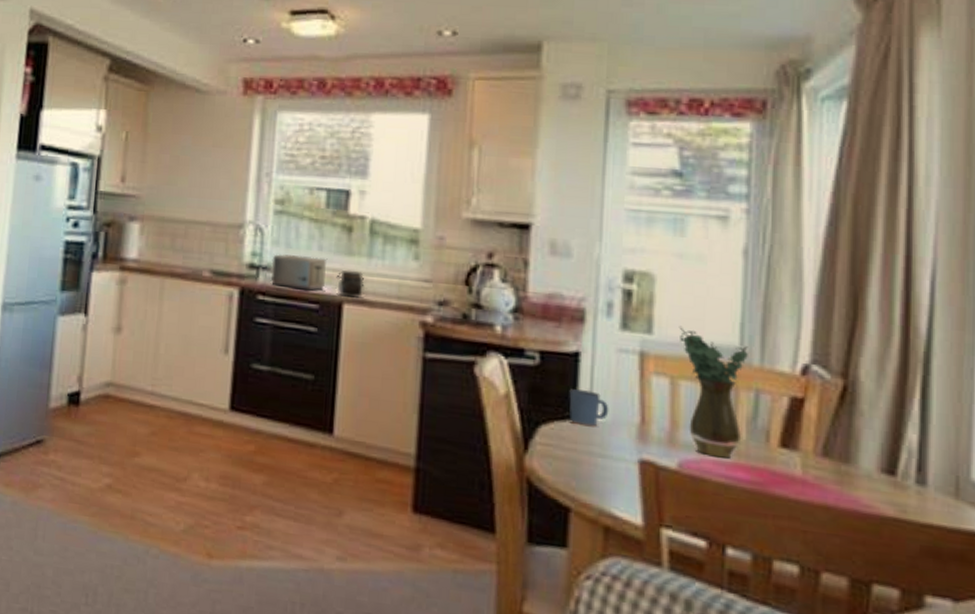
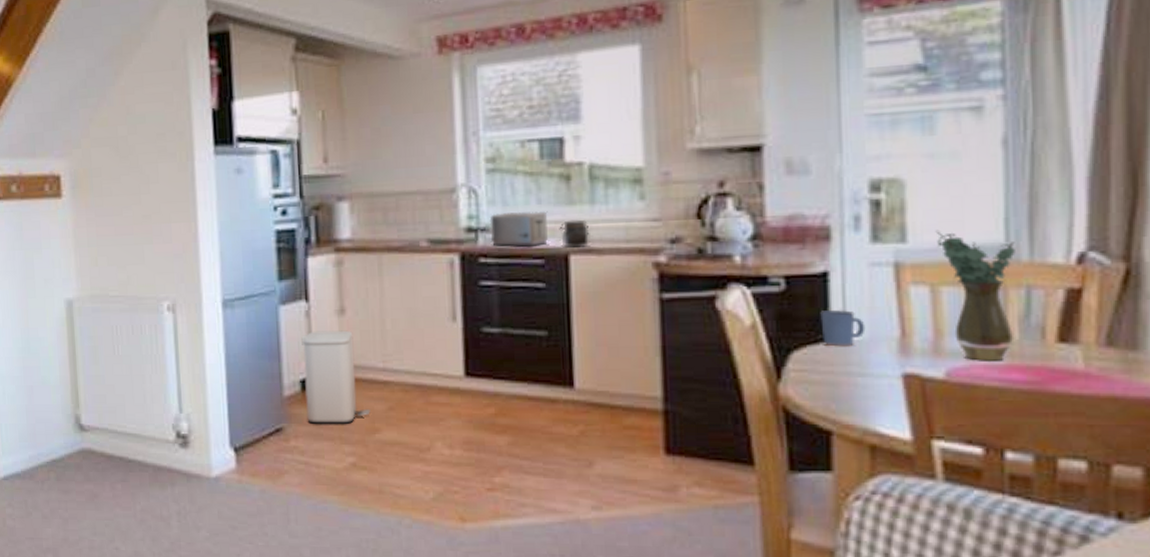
pedal bin: none [69,345,133,444] -> present [301,330,371,425]

